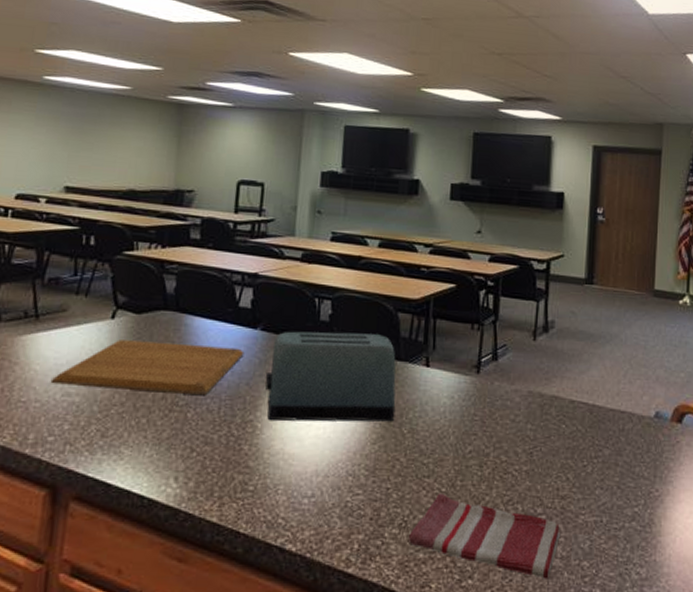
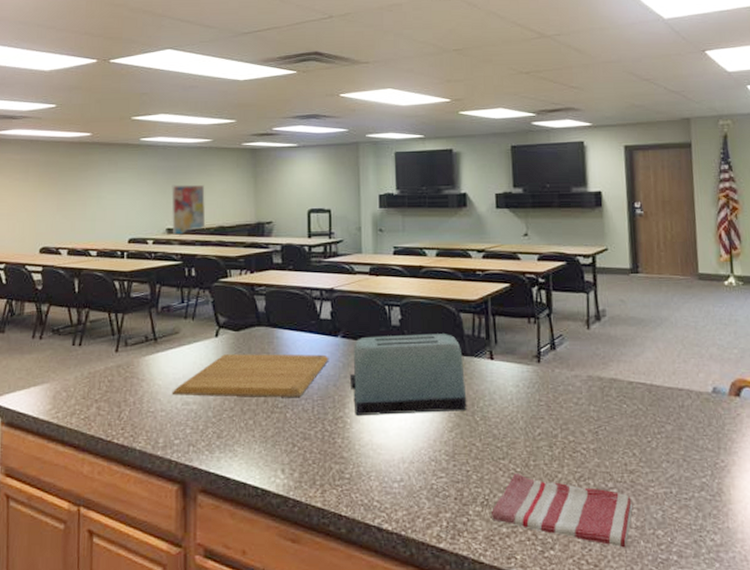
wall art: none [72,135,117,197] -> present [171,184,206,236]

